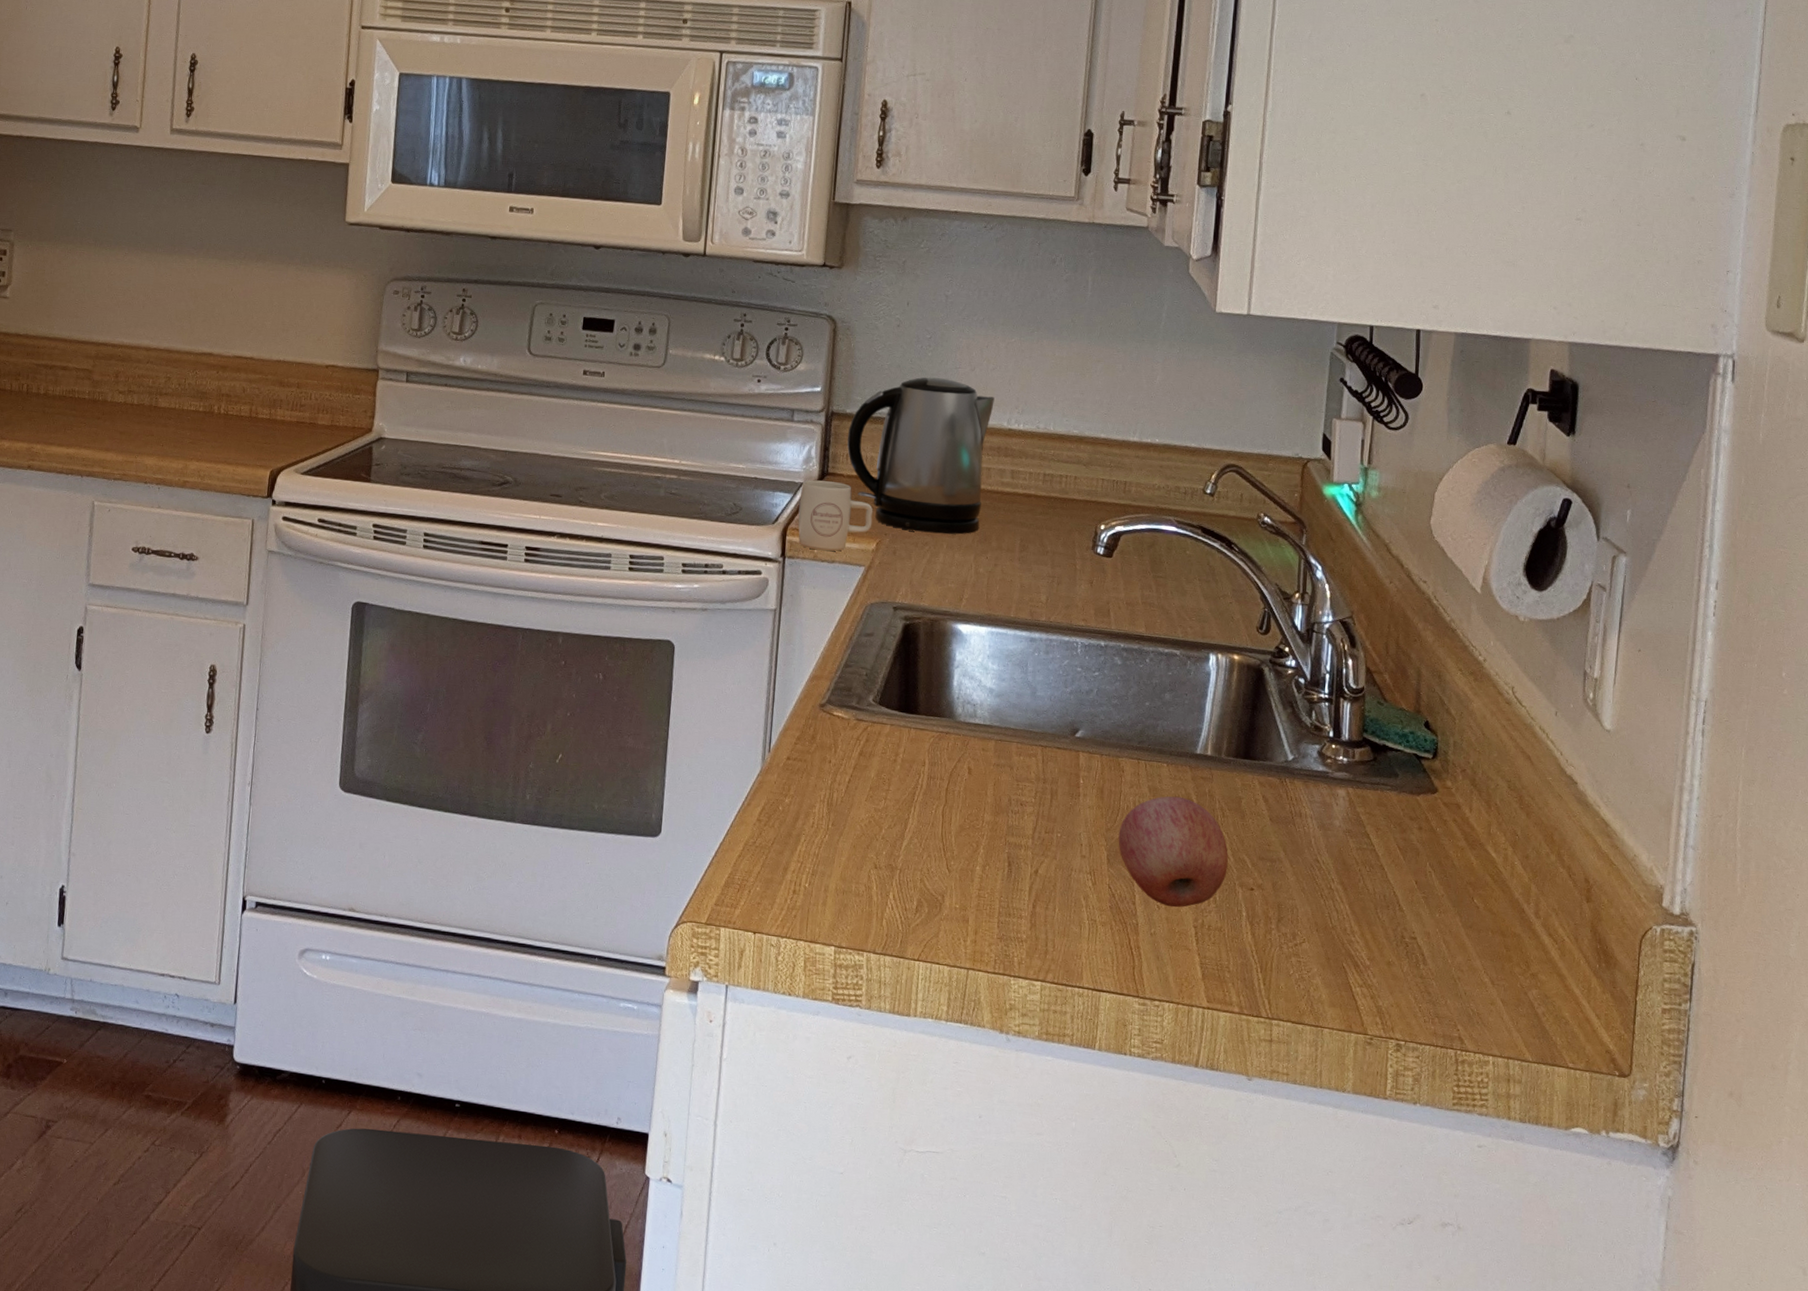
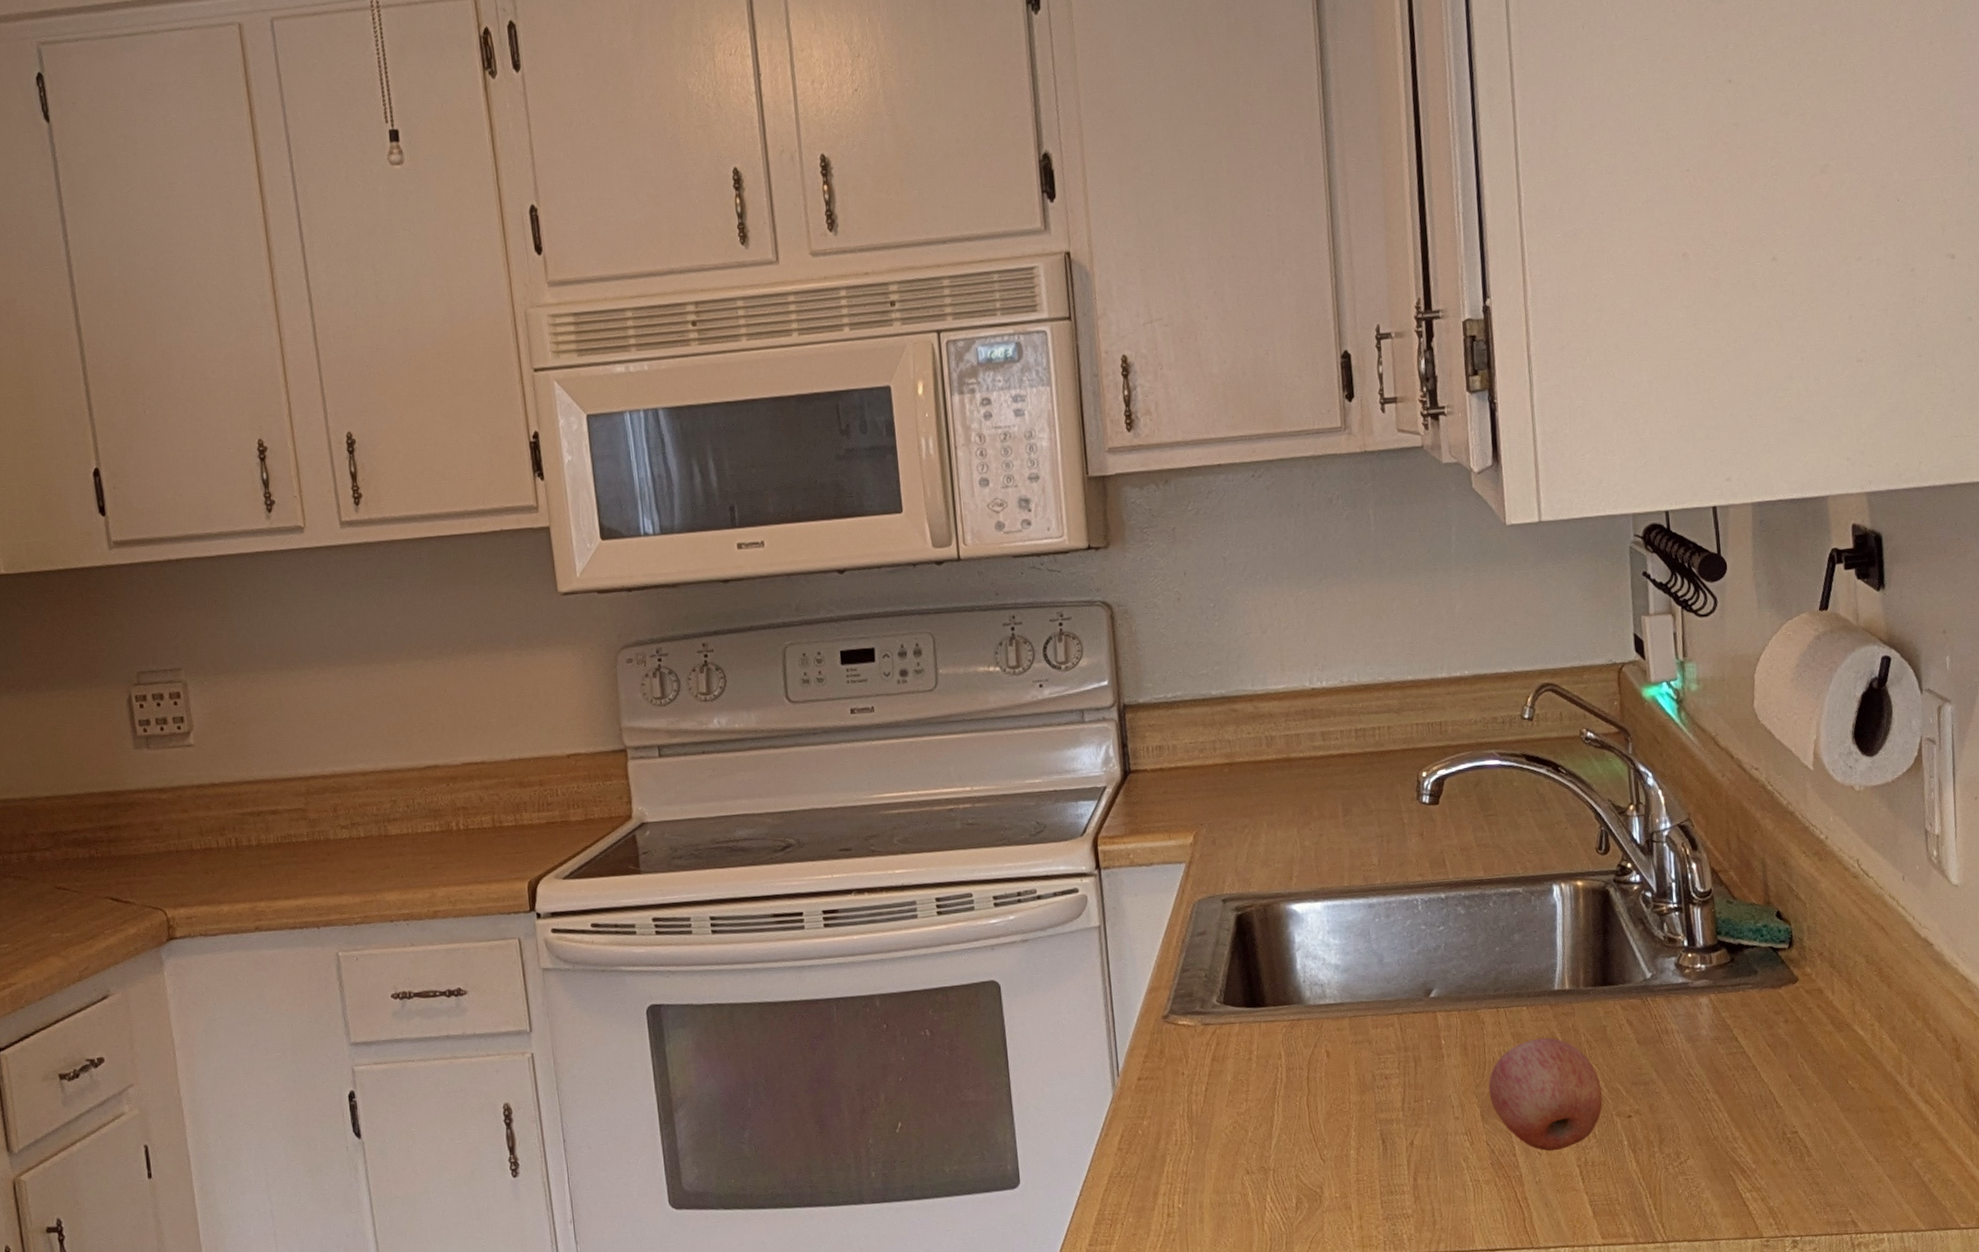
mug: present [798,480,873,552] -> none [1105,778,1186,856]
kettle: present [847,377,995,535] -> none [1144,647,1298,817]

